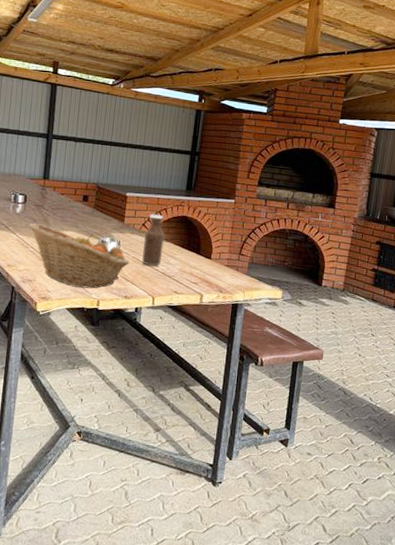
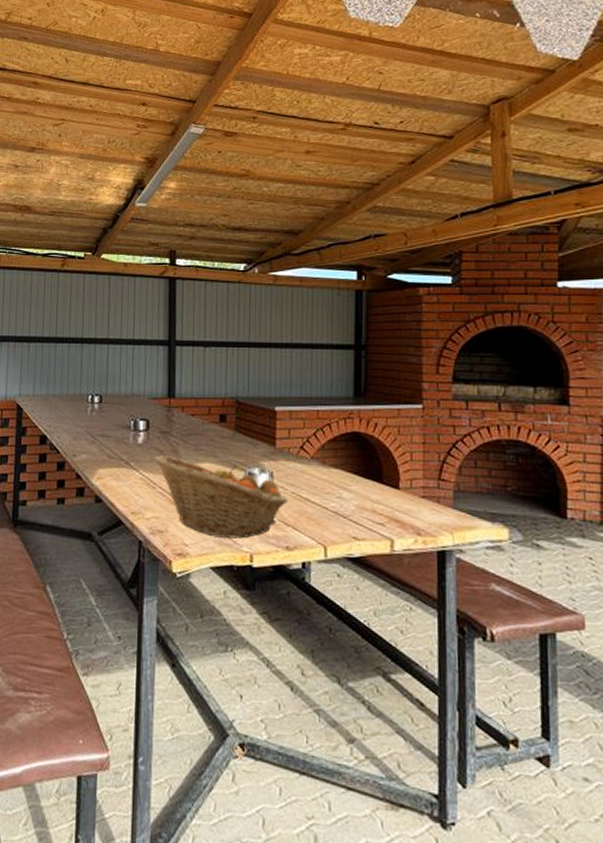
bottle: present [142,214,166,267] -> none [303,432,333,504]

